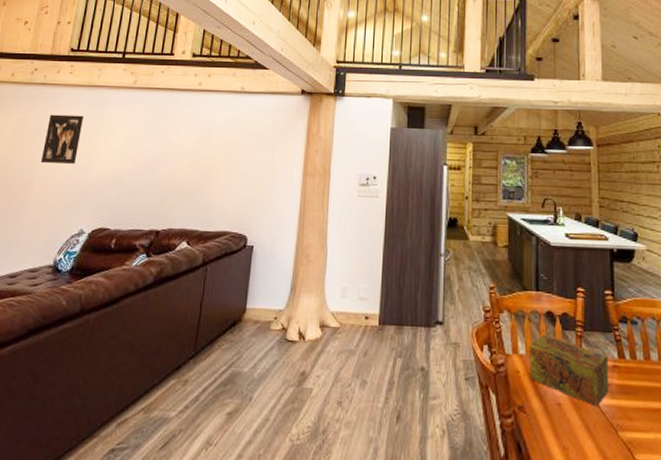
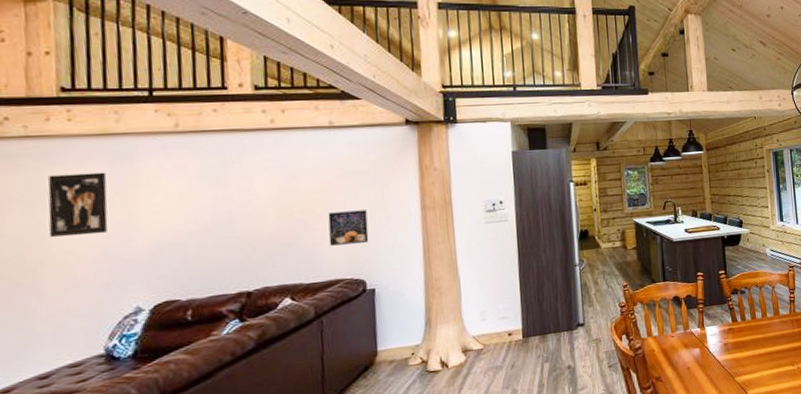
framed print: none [224,168,258,200] -> present [328,210,369,246]
cereal box: present [528,334,609,406] -> none [661,315,727,363]

